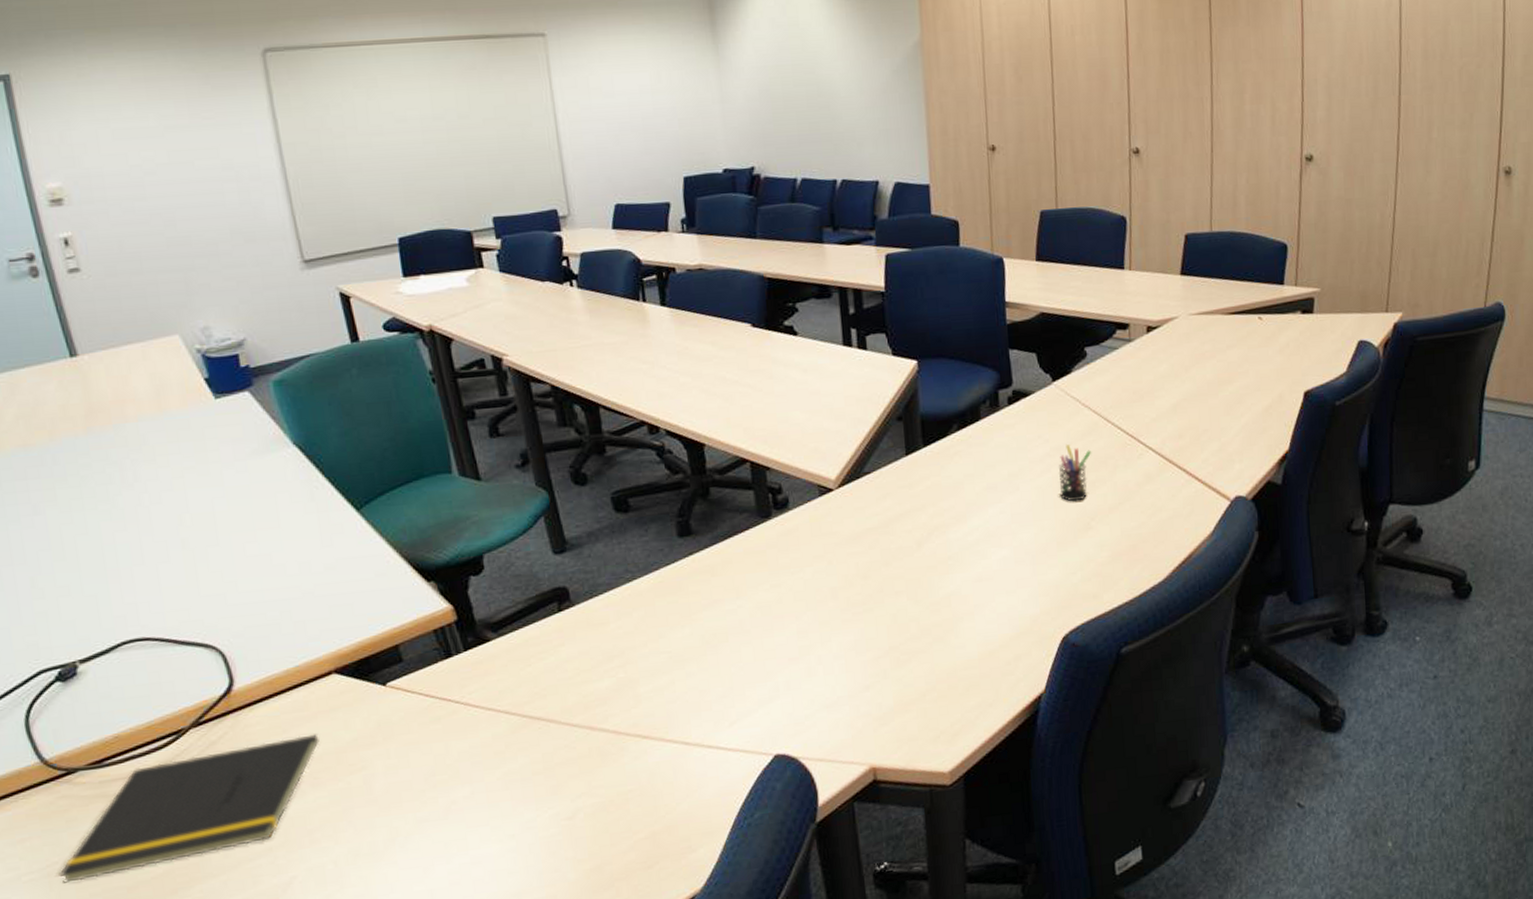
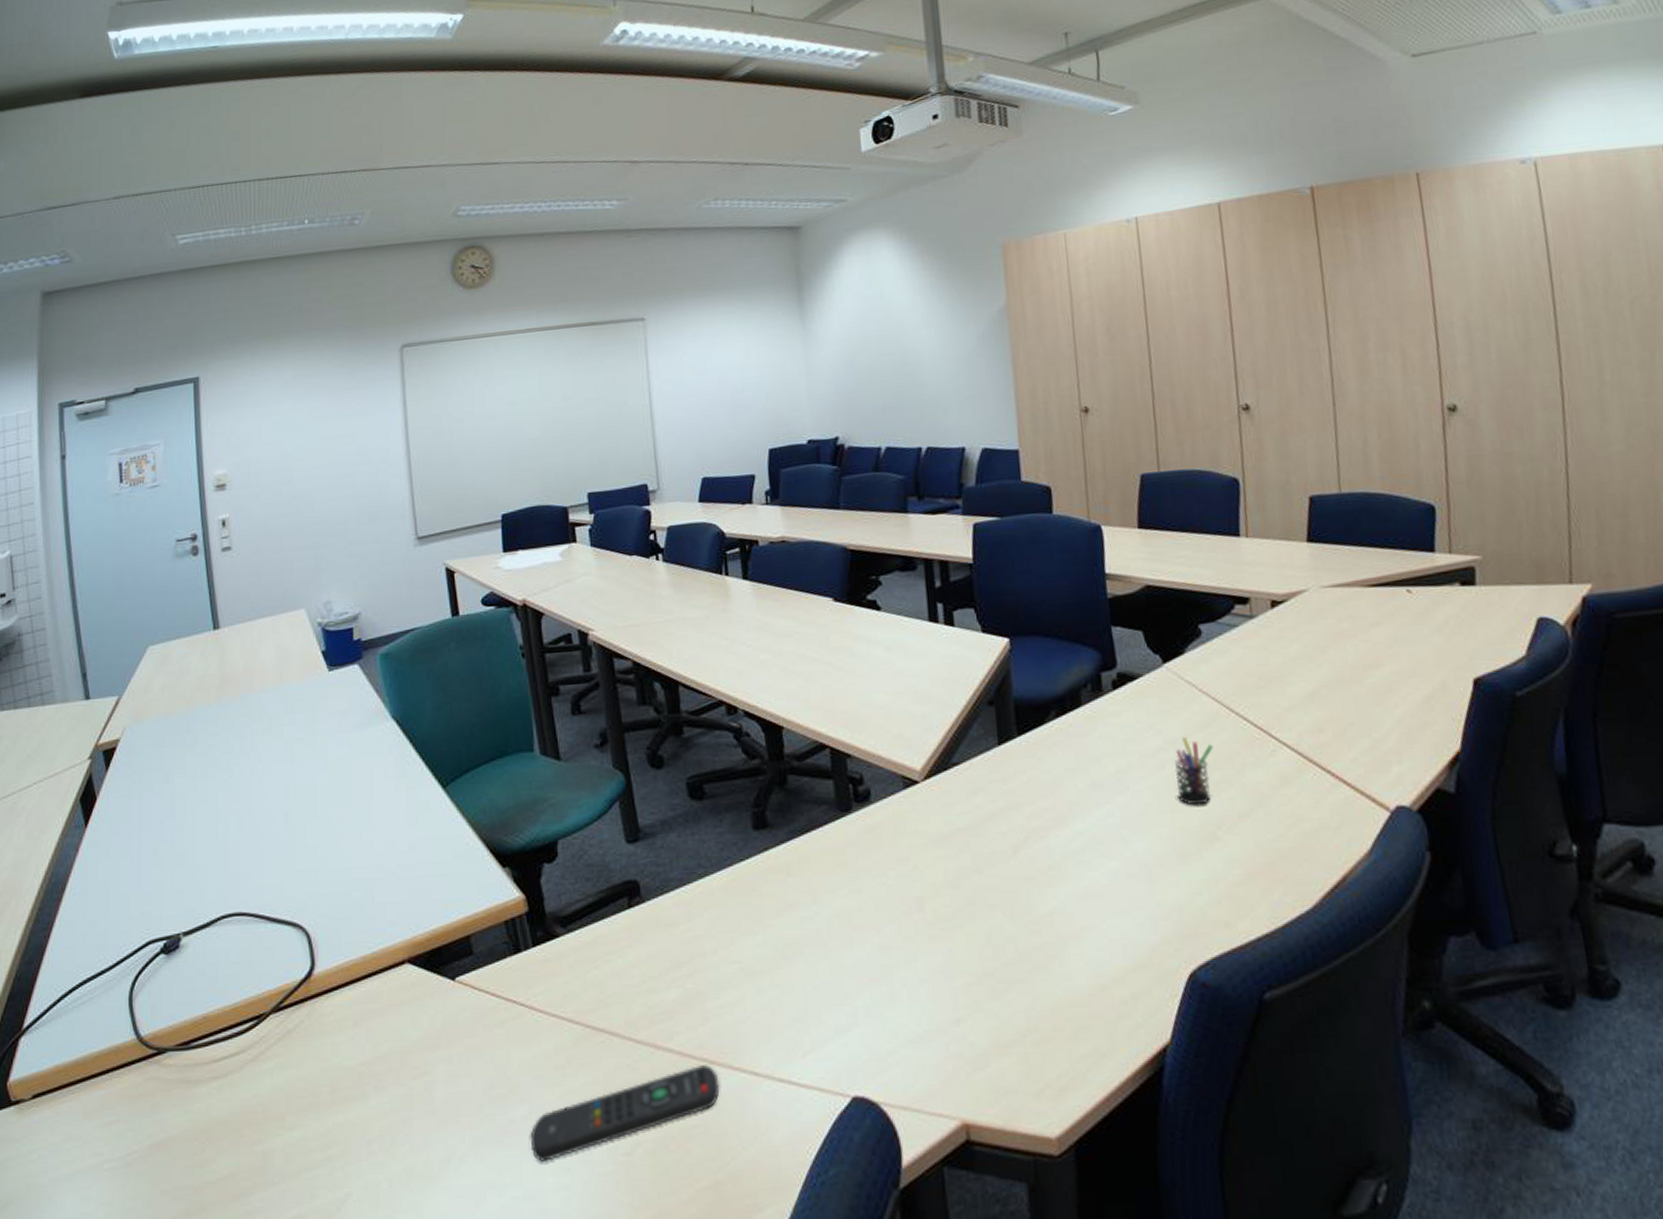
notepad: present [58,734,320,883] -> none [136,1030,387,1176]
remote control: none [473,740,654,833] -> present [530,1065,720,1163]

